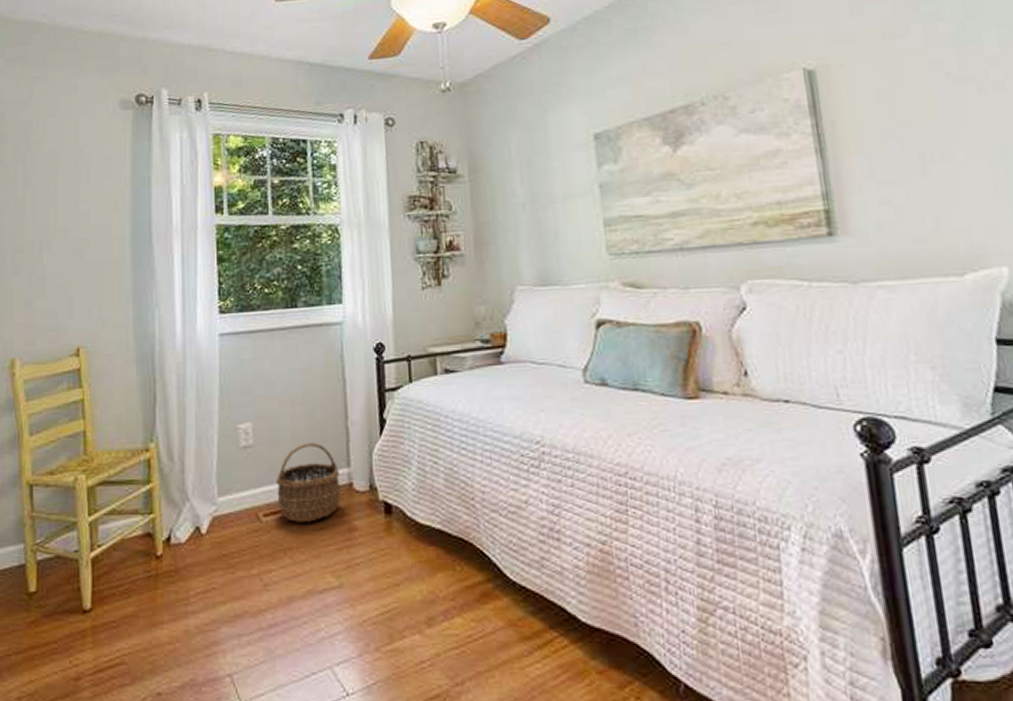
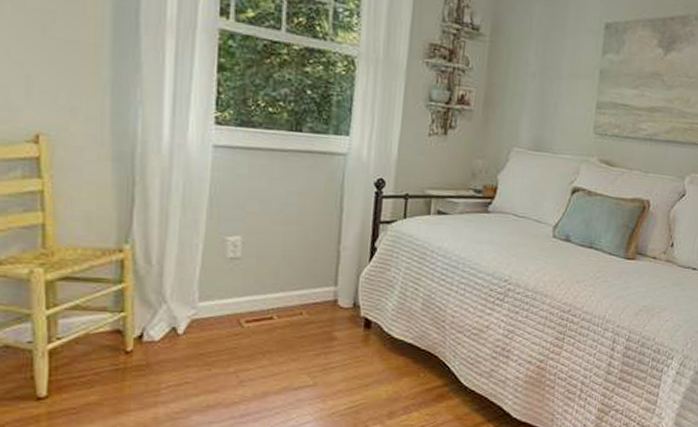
wicker basket: present [276,442,341,522] -> none [261,260,326,330]

